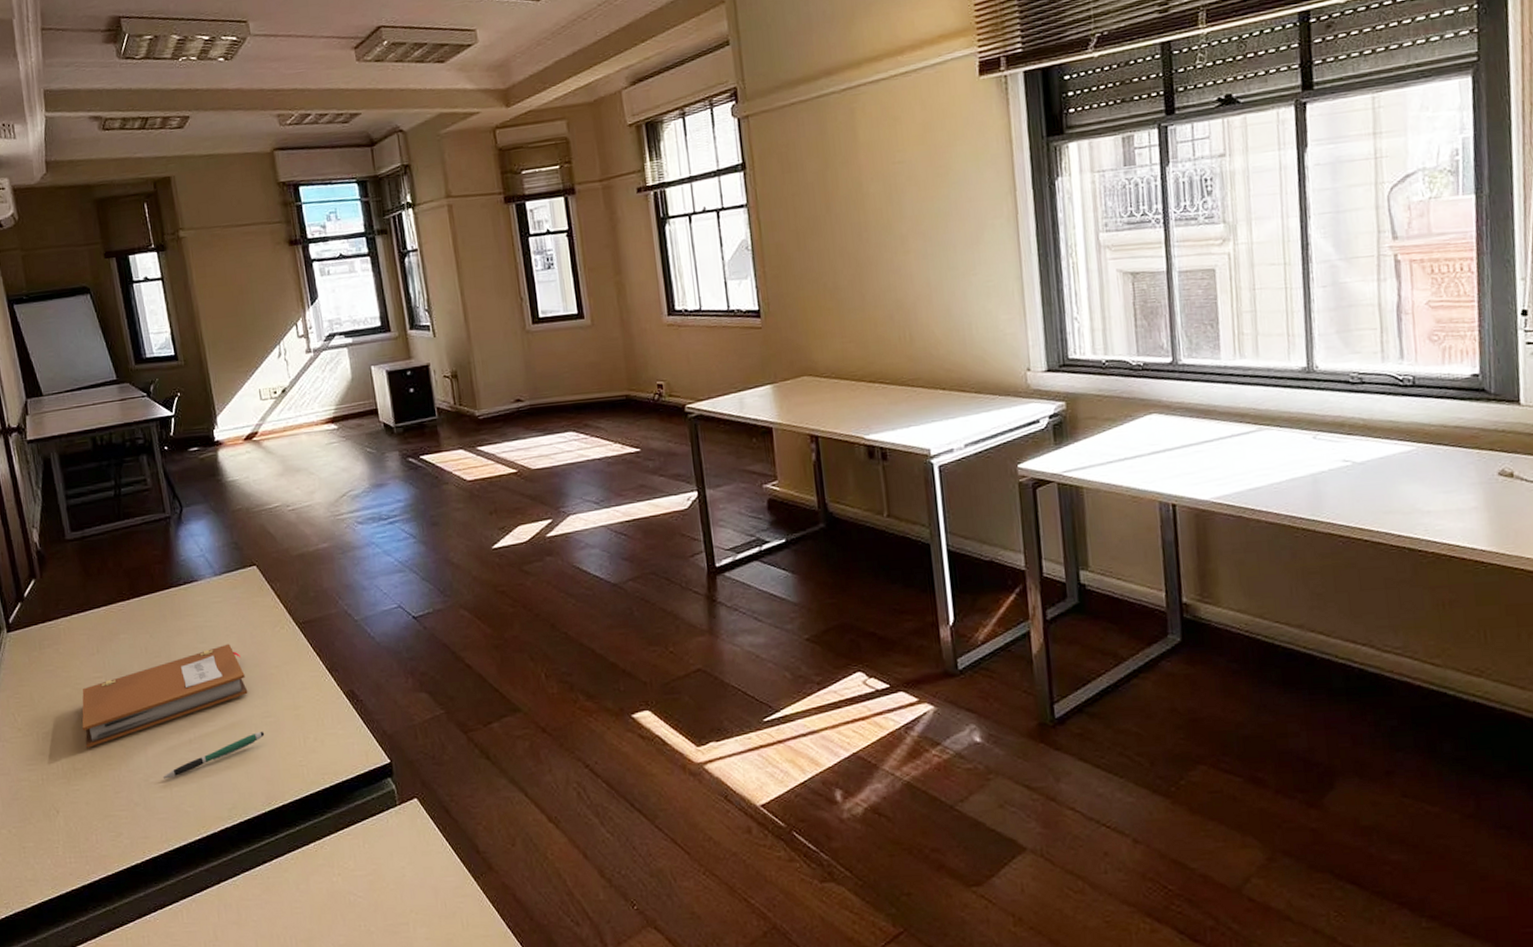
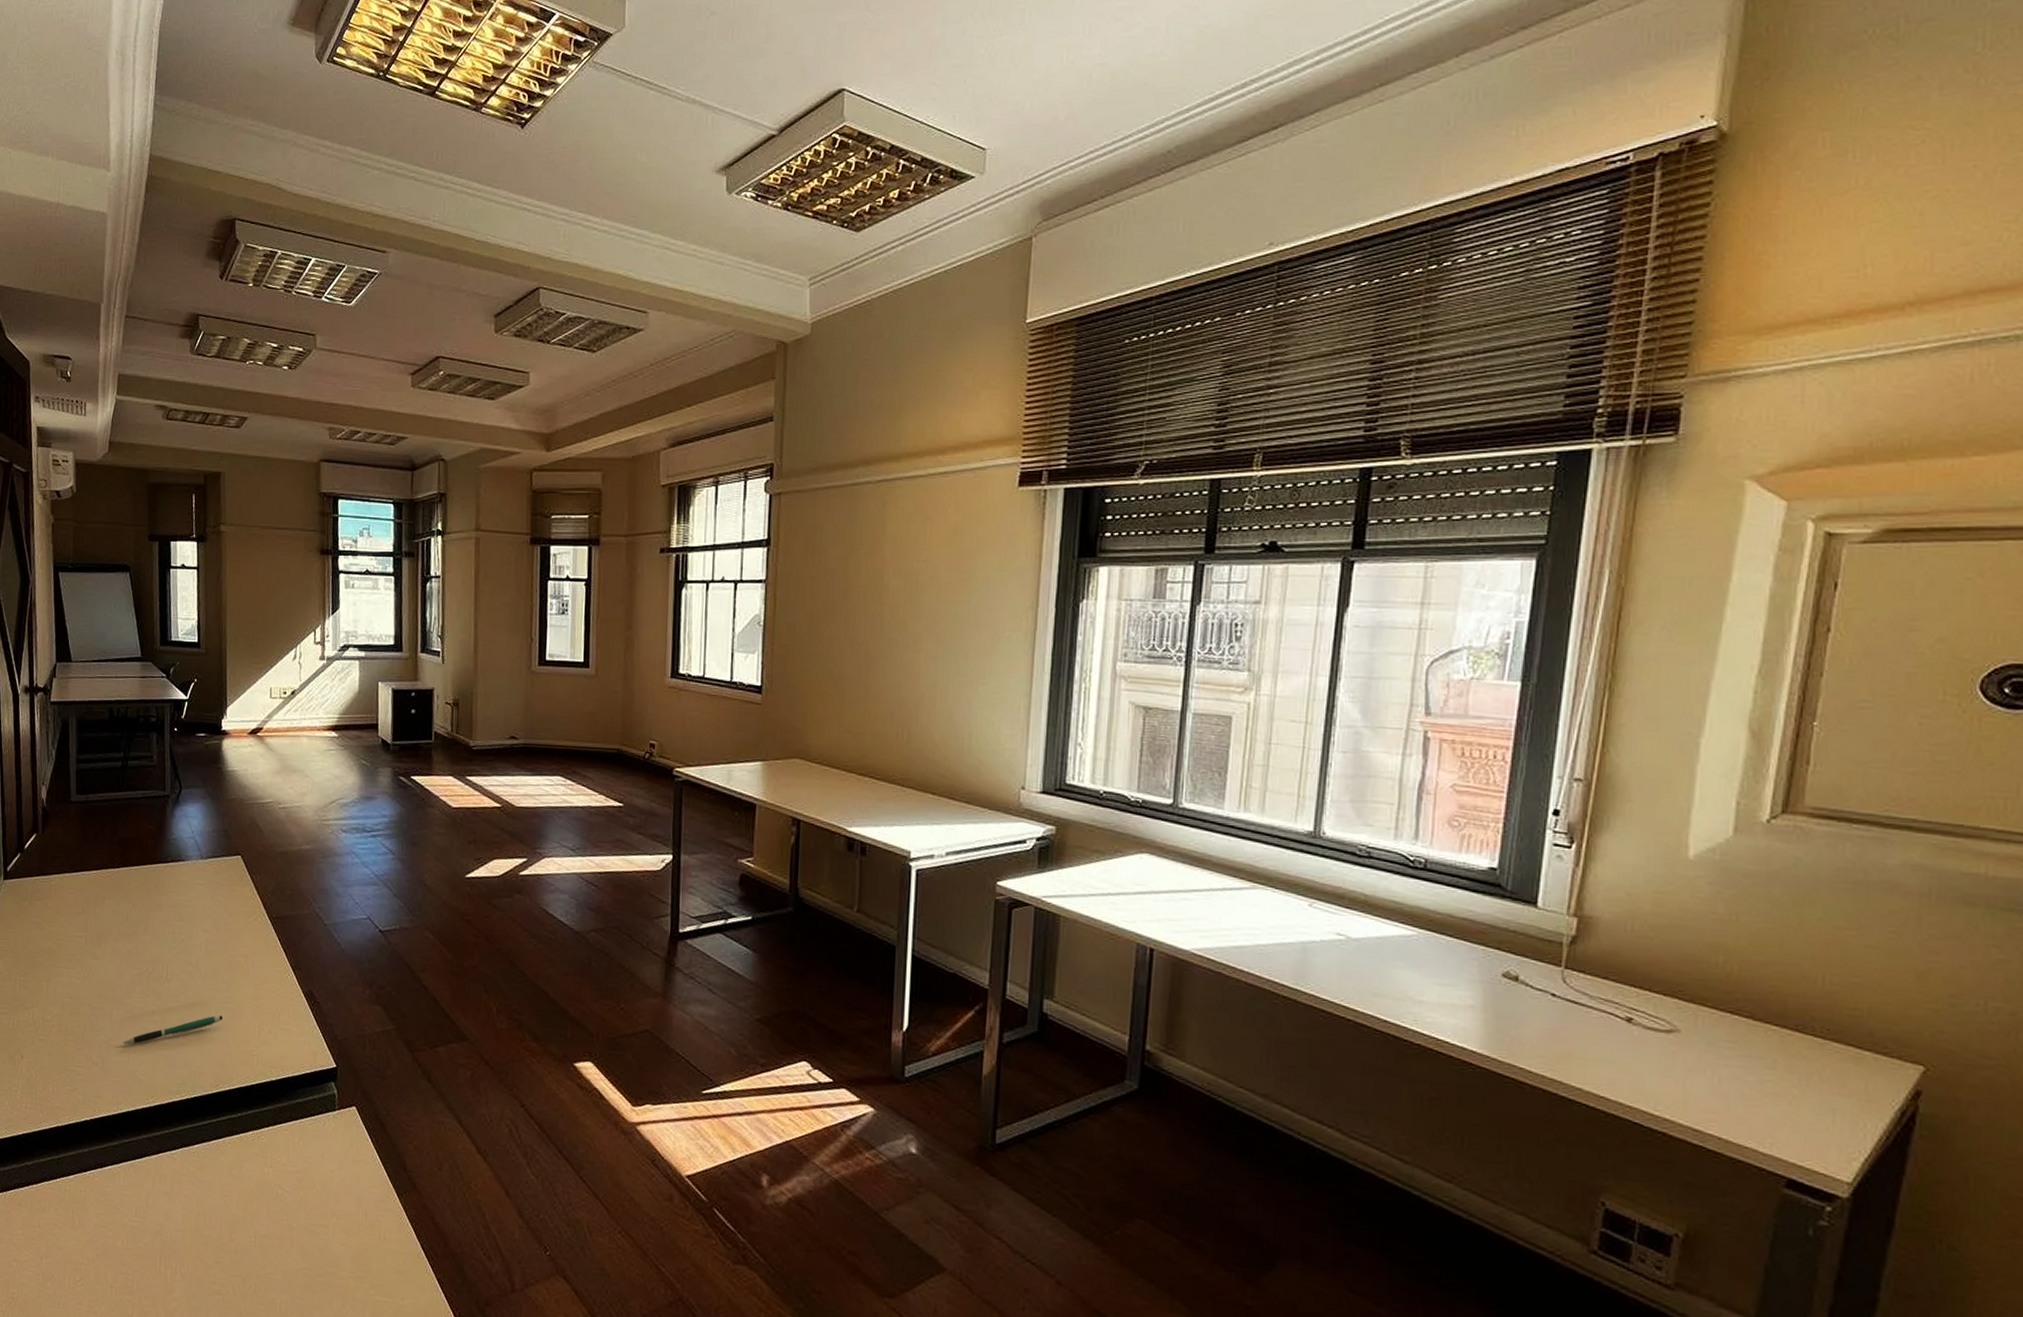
notebook: present [82,643,248,748] -> none [57,925,214,1002]

